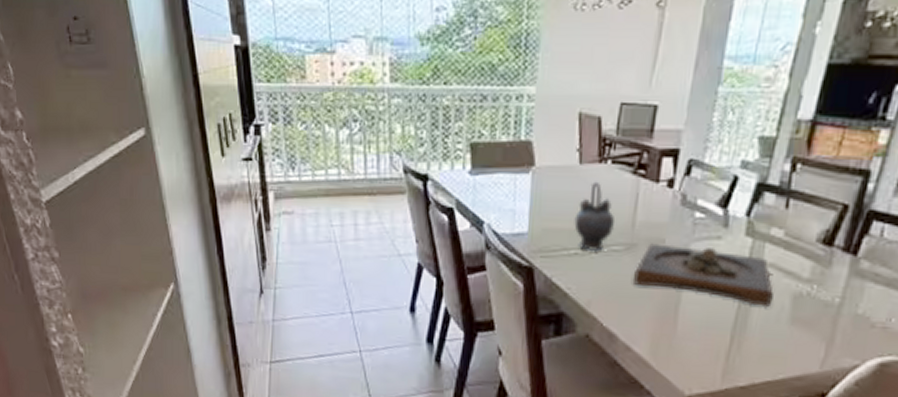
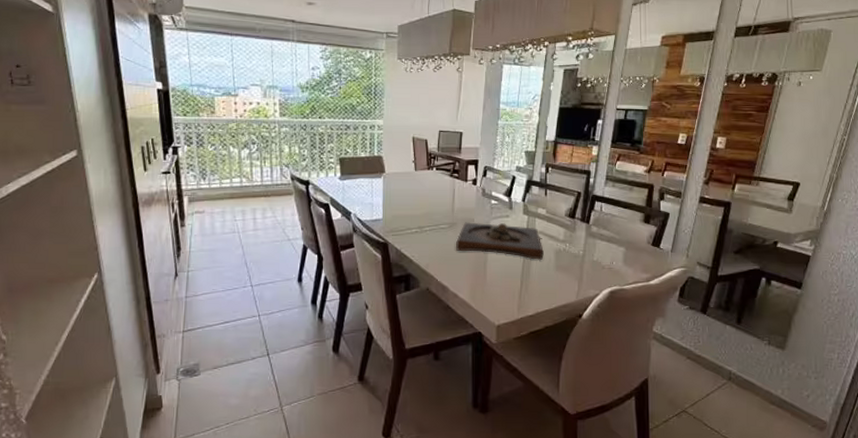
teapot: present [574,181,616,252] -> none [414,182,441,230]

